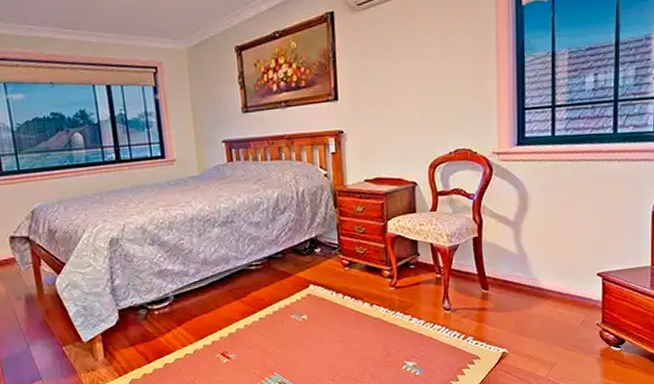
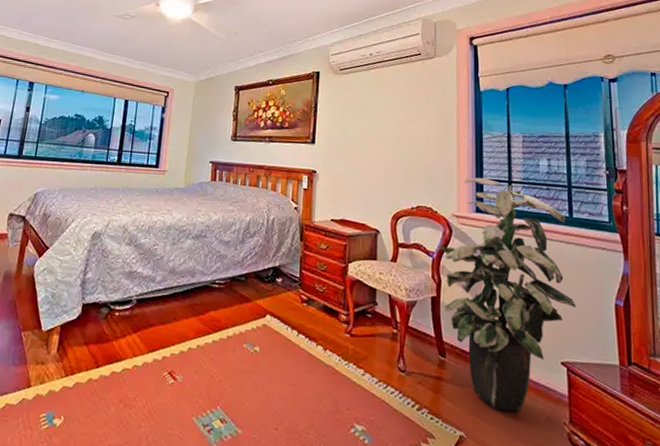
indoor plant: none [478,107,615,325] -> present [438,177,577,413]

